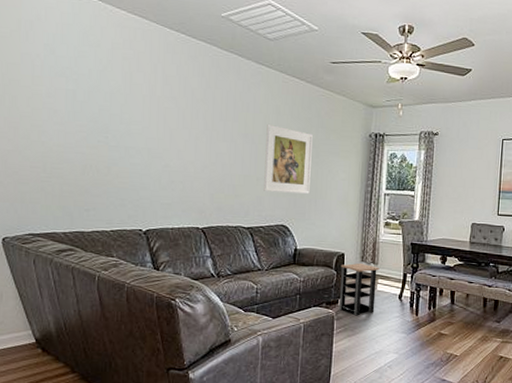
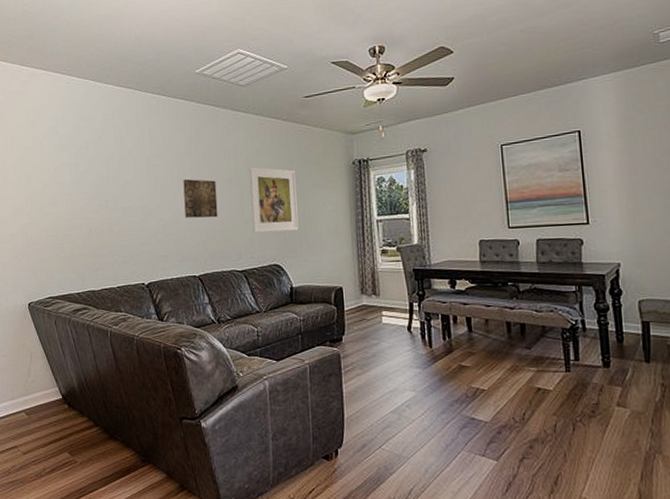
wall art: none [194,127,231,171] -> present [183,179,218,218]
side table: present [339,263,380,316] -> none [340,295,383,353]

